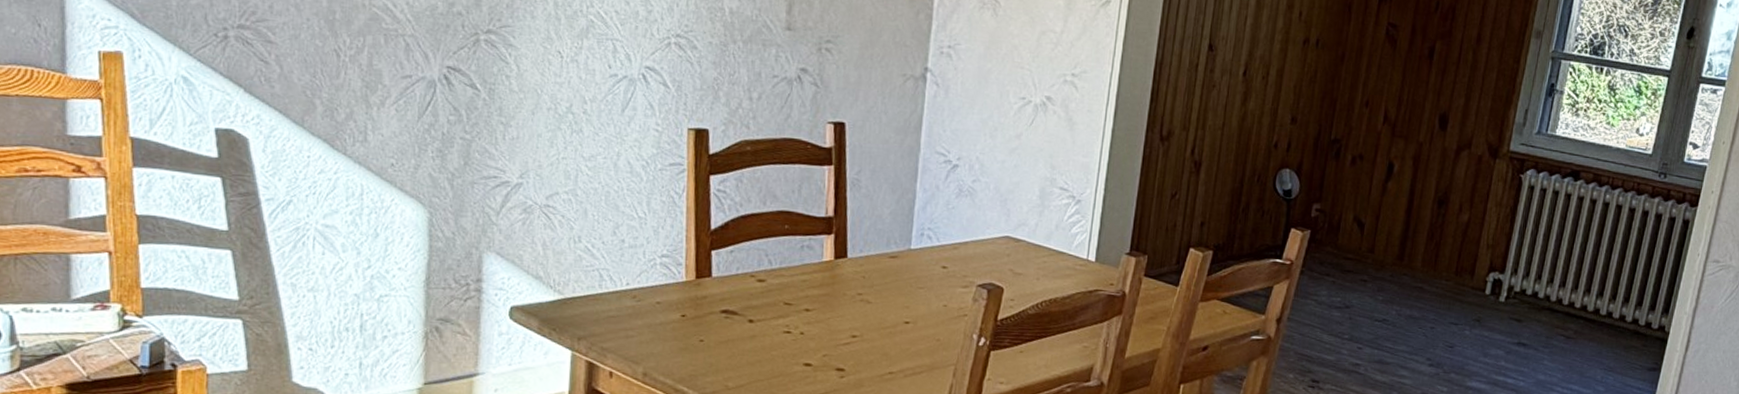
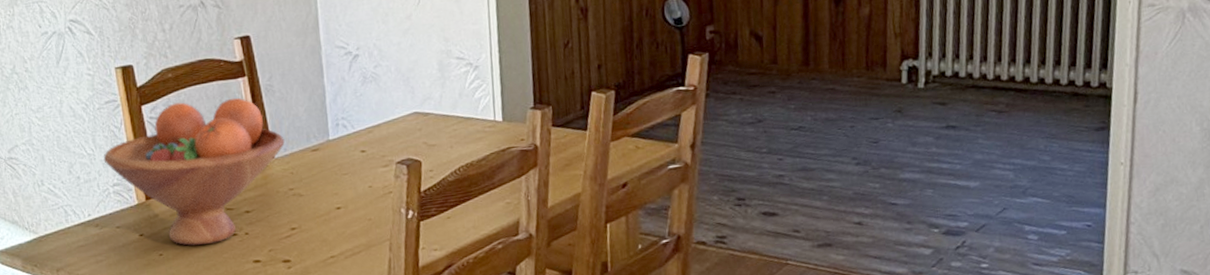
fruit bowl: none [655,179,862,338] -> present [103,97,285,246]

